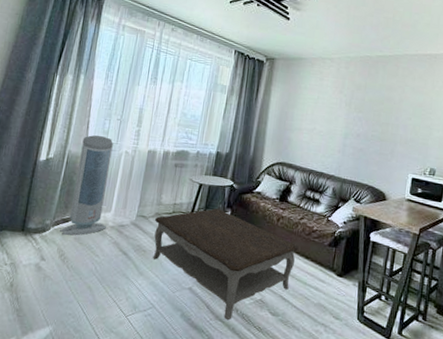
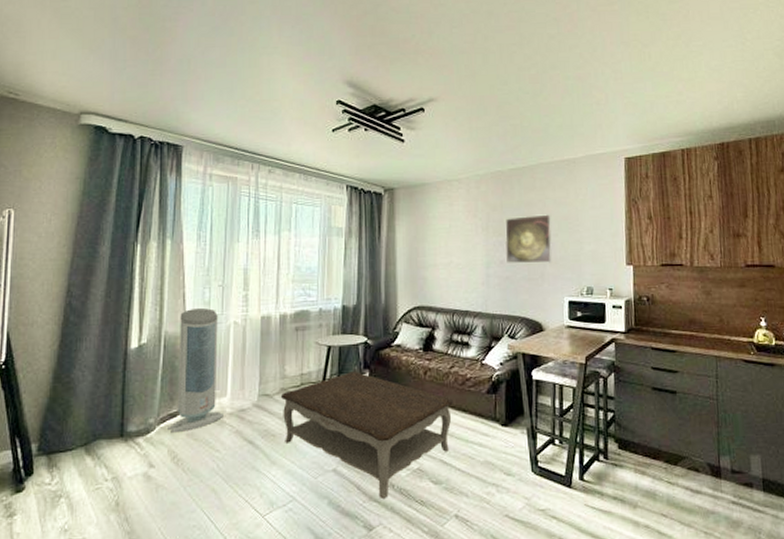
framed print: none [362,98,408,143] -> present [505,214,553,264]

